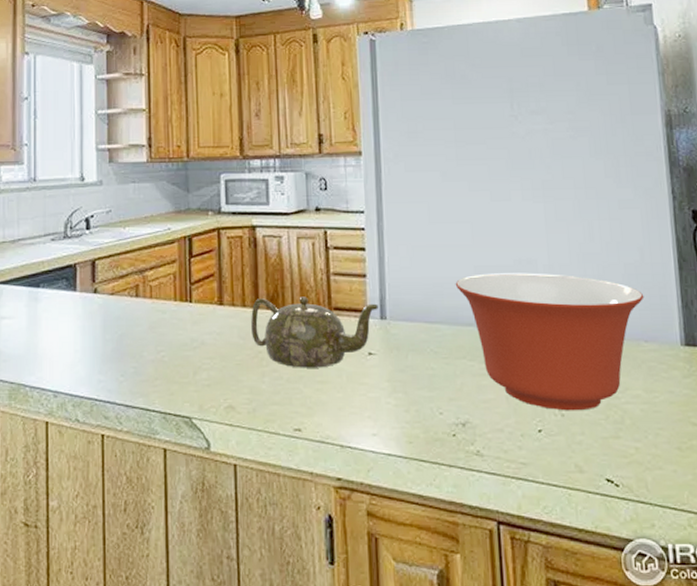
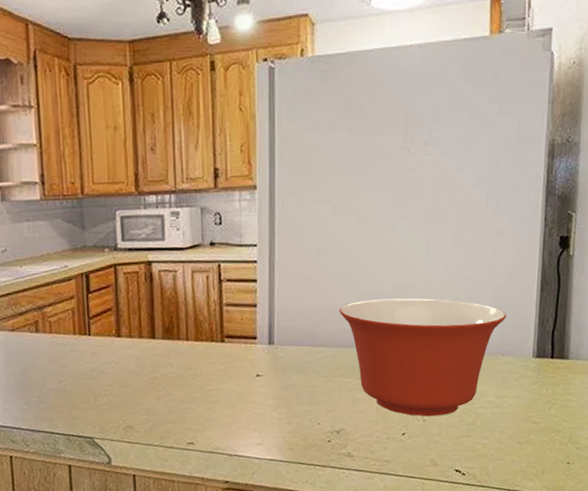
teapot: present [251,296,378,368] -> none [148,326,267,391]

